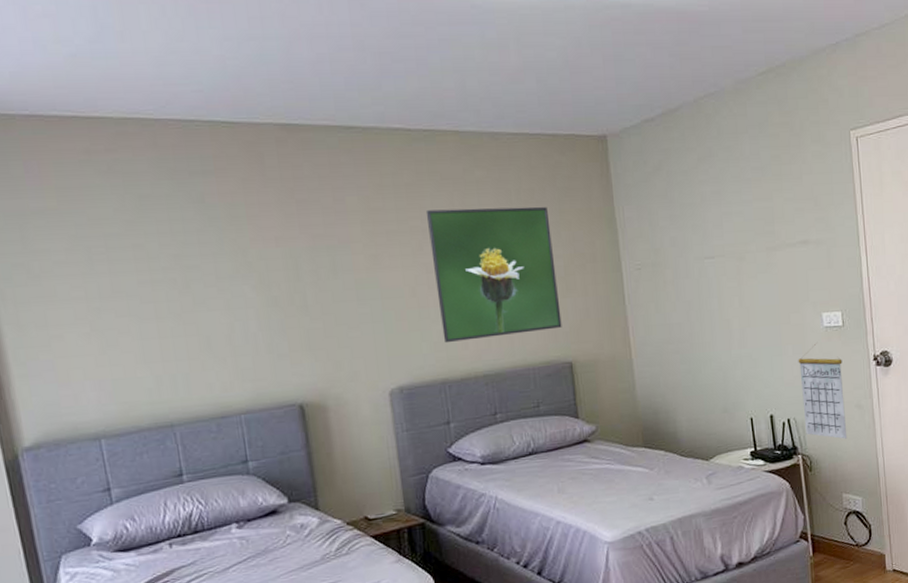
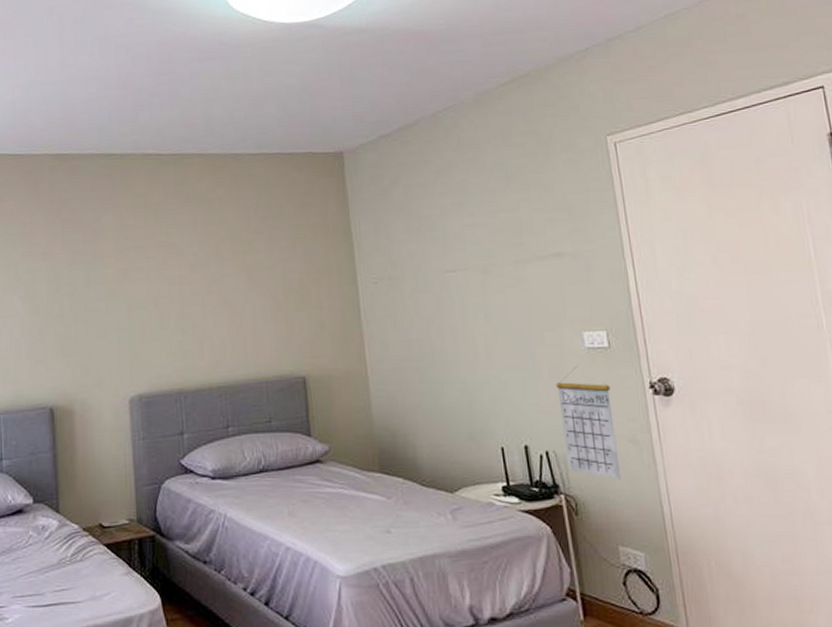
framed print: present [425,206,562,344] -> none [171,222,296,354]

